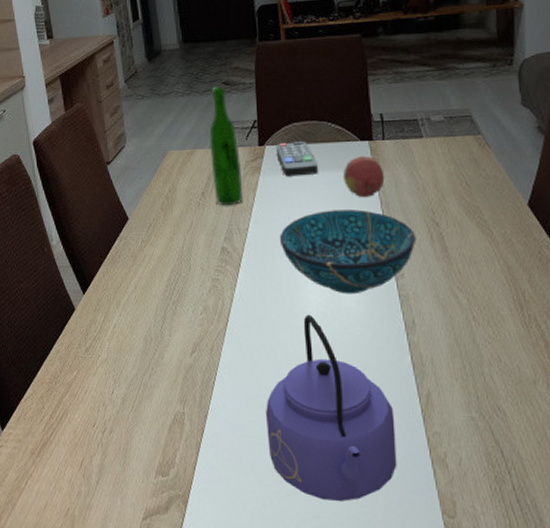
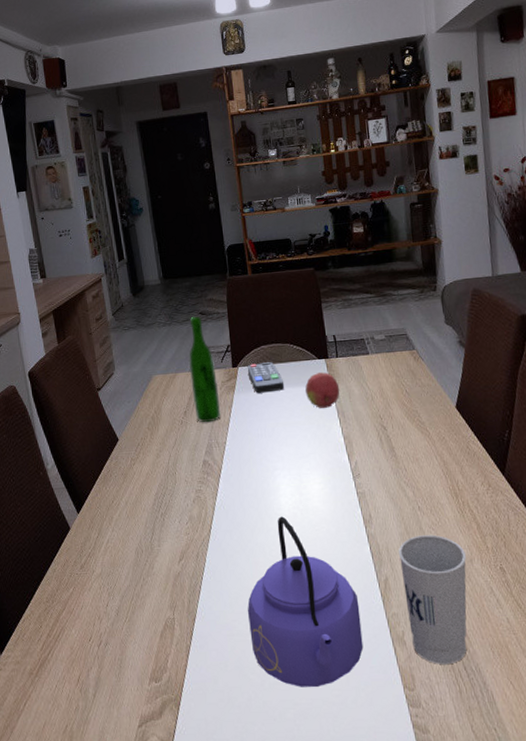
decorative bowl: present [279,210,417,294] -> none [253,419,369,496]
cup: none [444,349,528,495] -> present [398,534,467,665]

